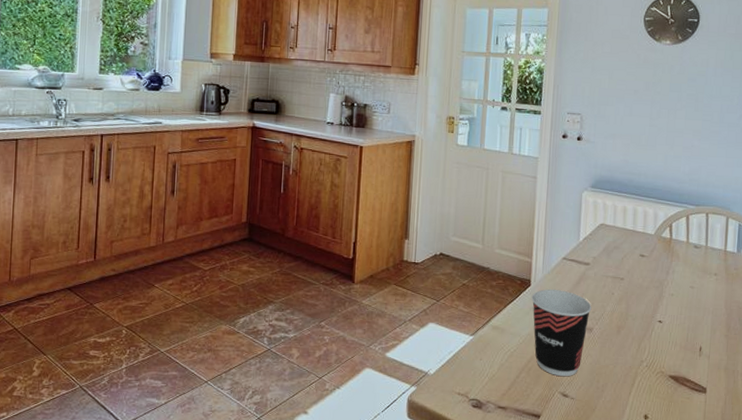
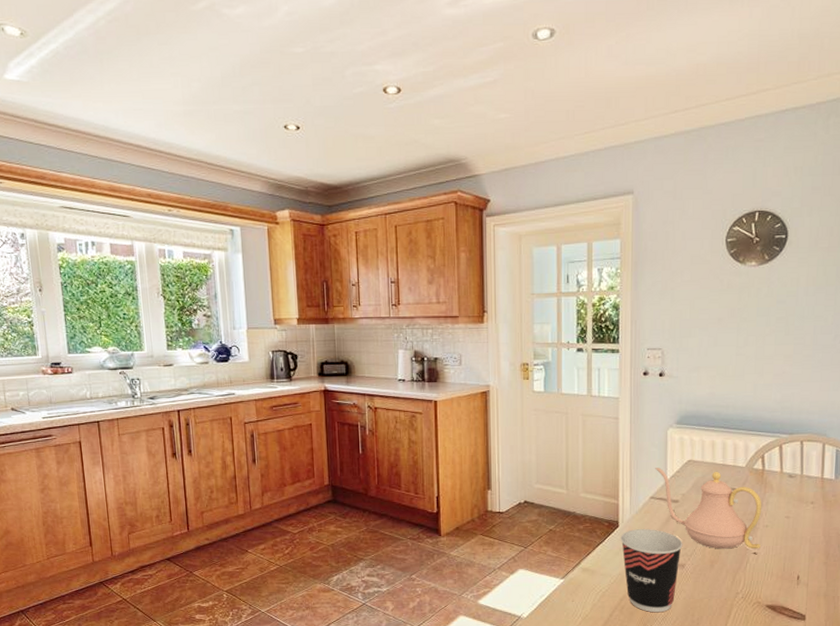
teapot: none [568,229,669,318] -> present [655,468,762,550]

